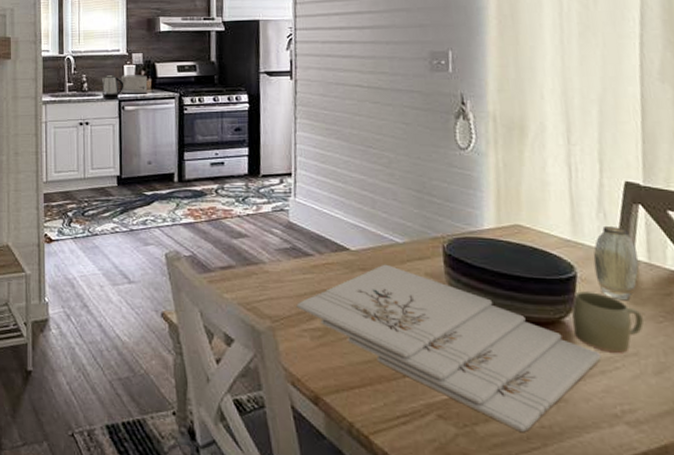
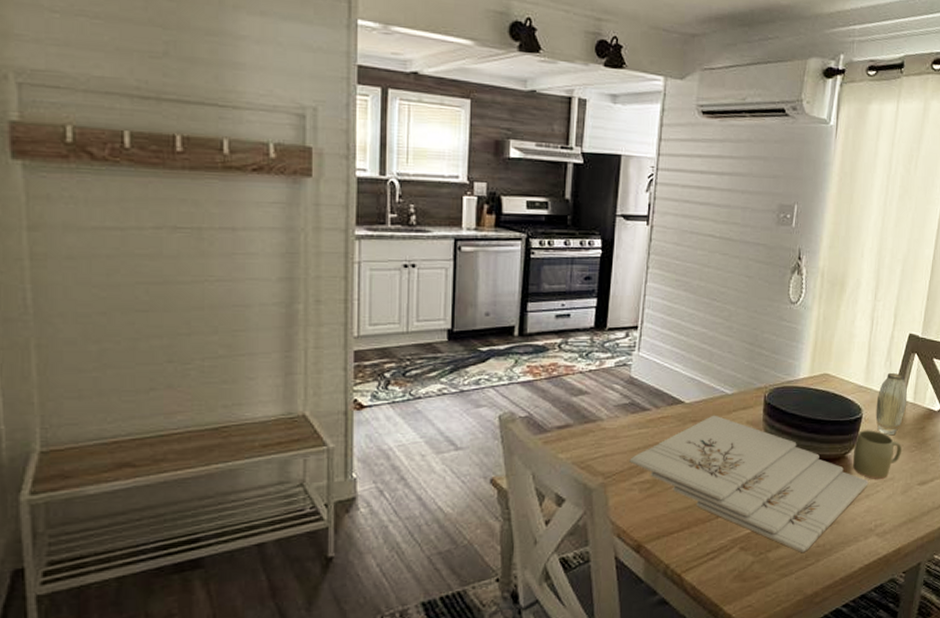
kettle: present [101,75,124,100] -> none [434,207,462,238]
toaster: present [120,75,149,95] -> none [458,208,492,234]

